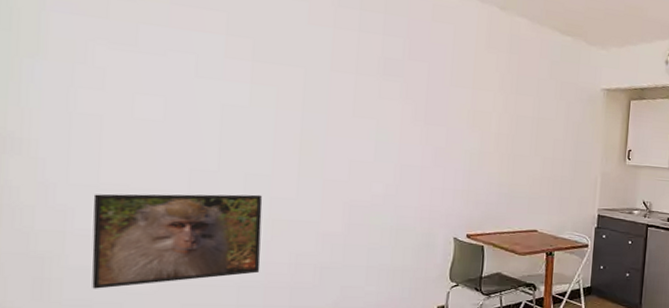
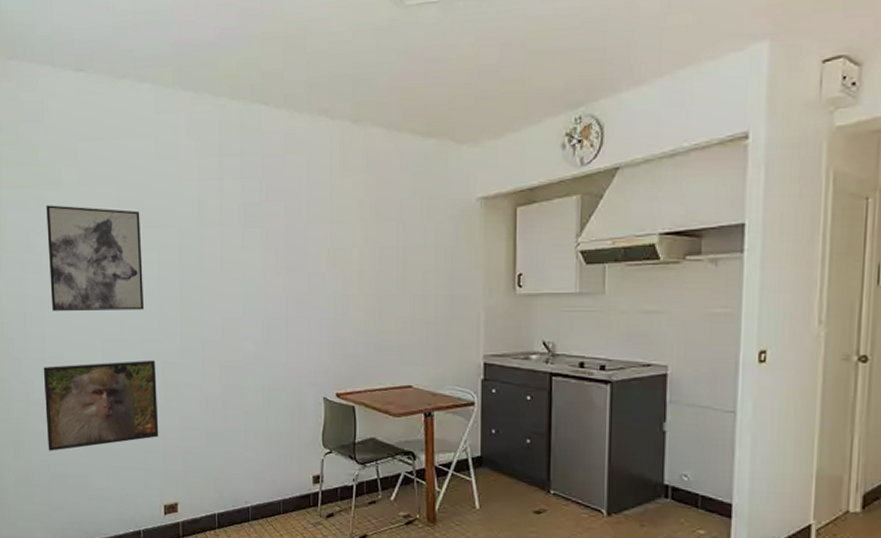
wall art: none [115,16,256,144] -> present [46,205,144,312]

